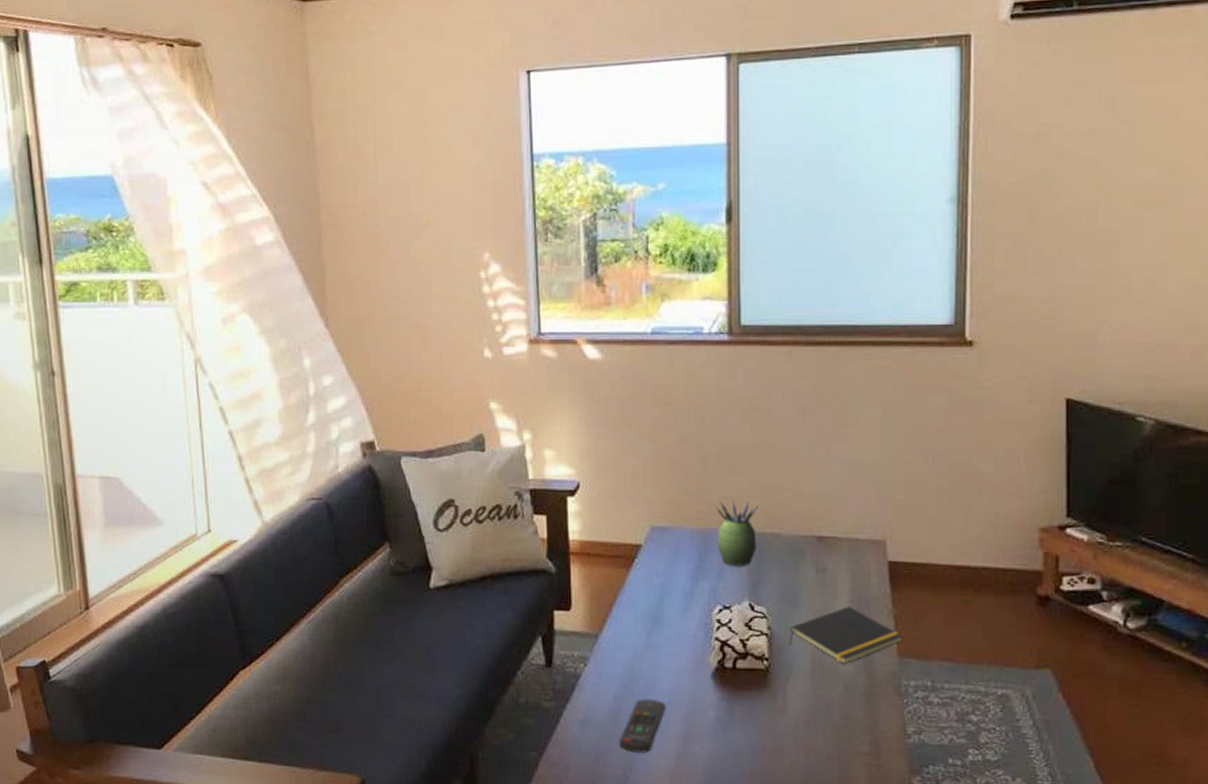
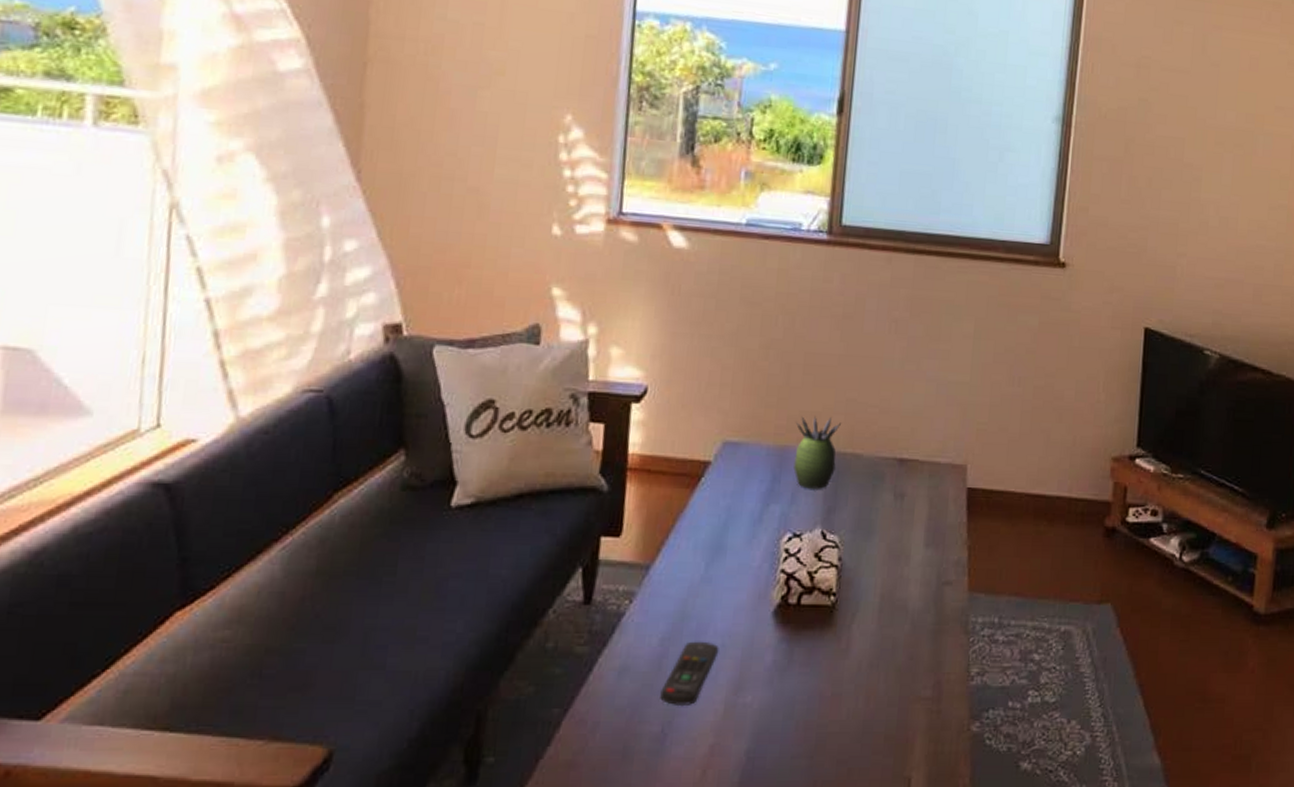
notepad: present [788,606,904,665] -> none [858,535,976,600]

